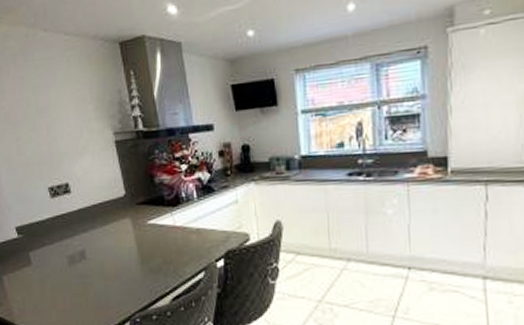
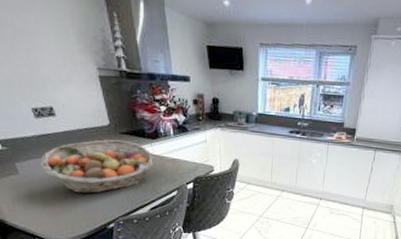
fruit basket: none [53,212,176,283] -> present [40,139,155,194]

